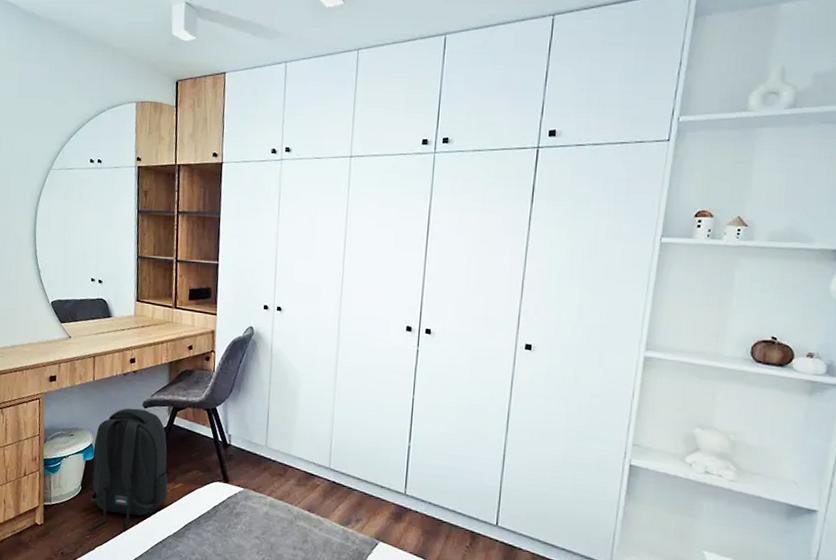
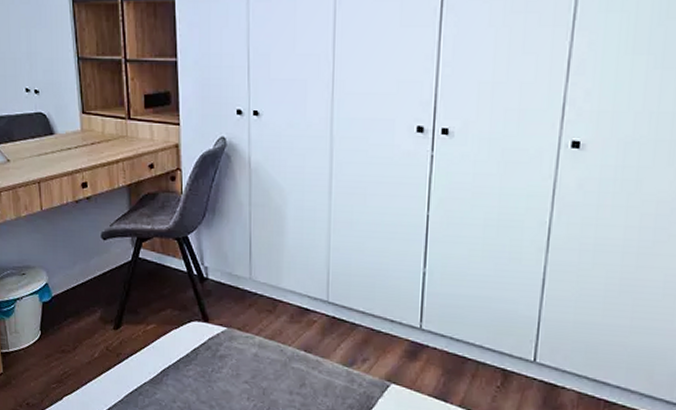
backpack: present [88,408,168,532] -> none [49,240,139,380]

